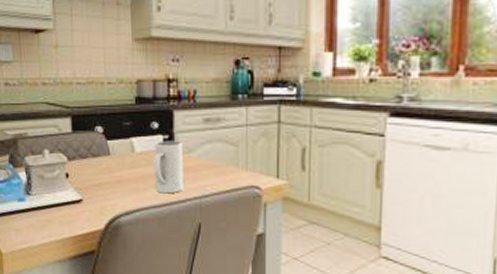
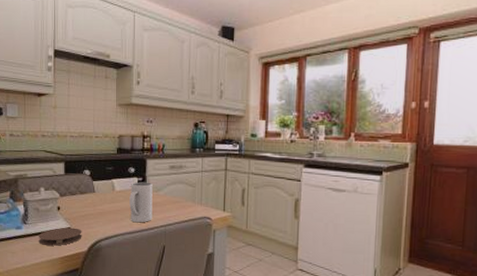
coaster: none [45,199,97,222] -> present [39,227,82,246]

